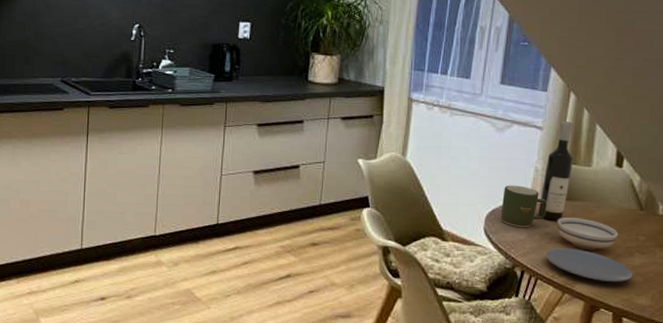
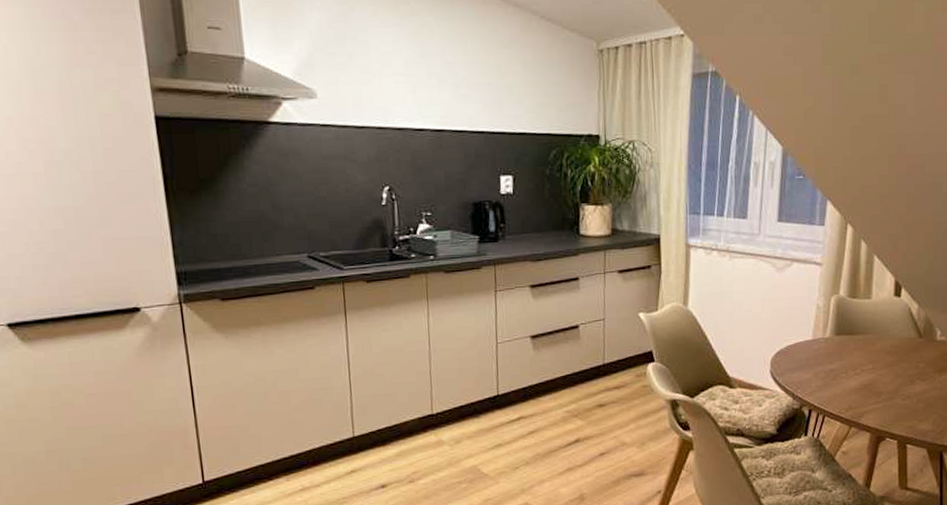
mug: present [500,185,547,228] -> none [786,324,830,367]
bottle: present [537,120,573,221] -> none [821,254,853,357]
plate: present [545,248,633,283] -> none [831,382,914,412]
bowl: present [557,217,619,250] -> none [841,351,900,383]

